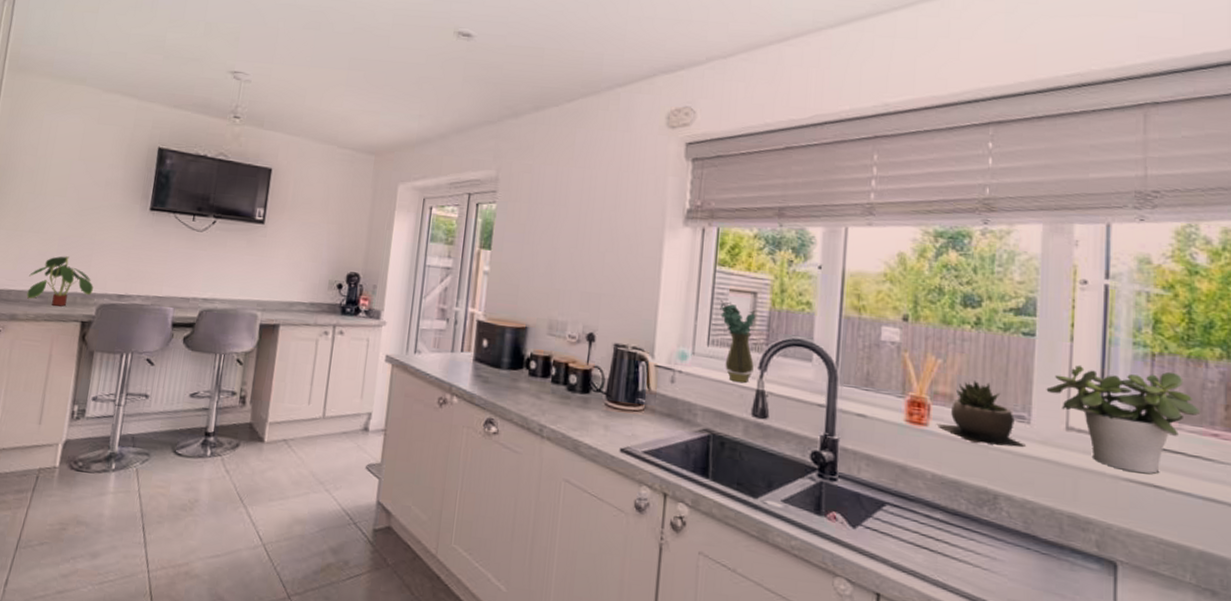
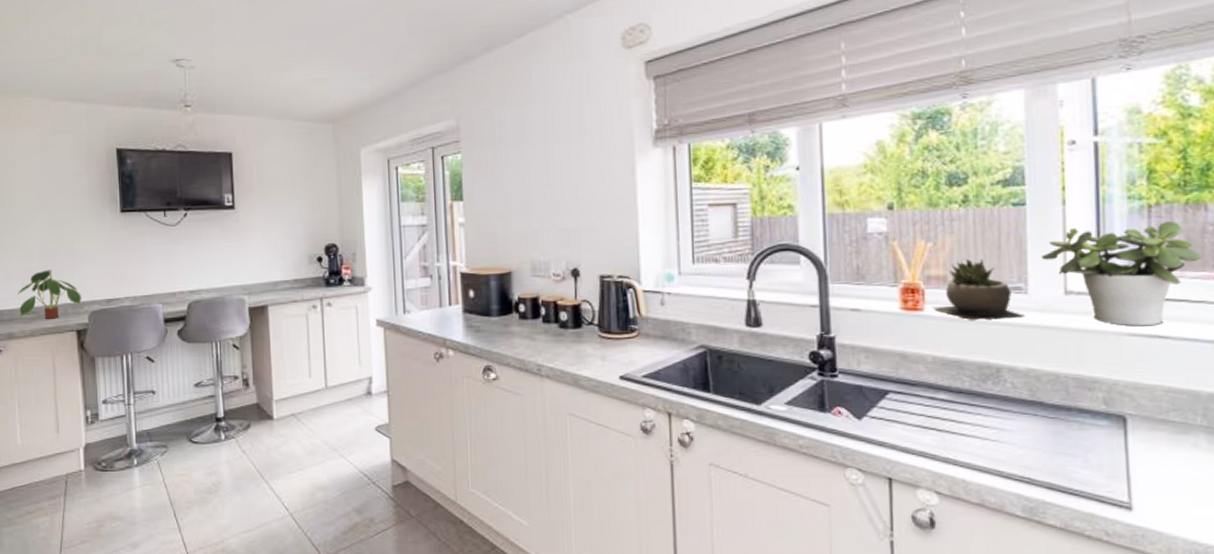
vase: present [720,299,756,382] -> none [700,216,742,295]

